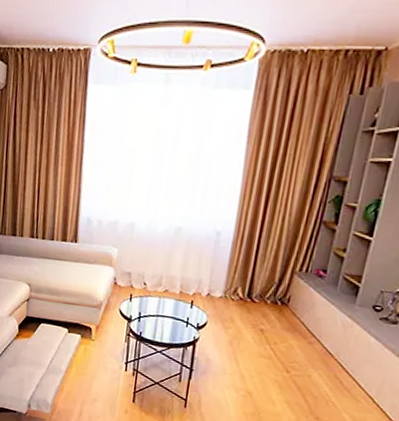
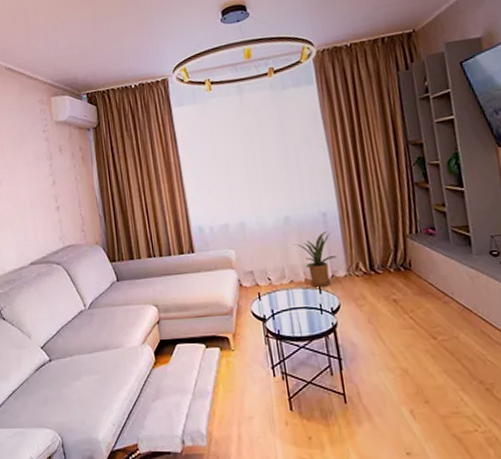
house plant: none [177,250,219,303] -> present [292,231,337,287]

